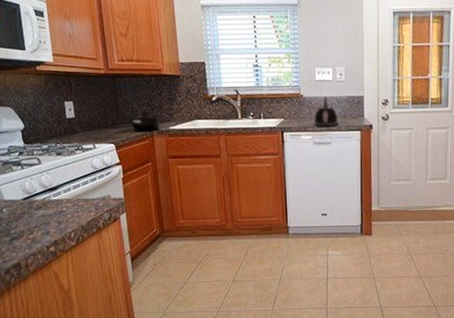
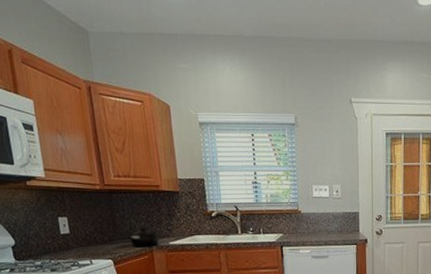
kettle: present [314,96,338,127] -> none [312,212,335,242]

